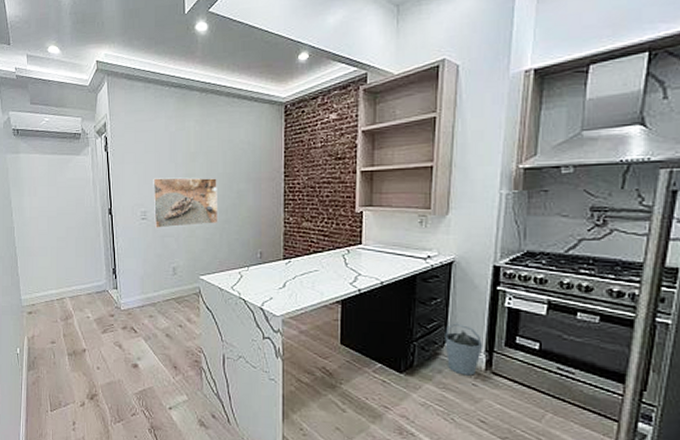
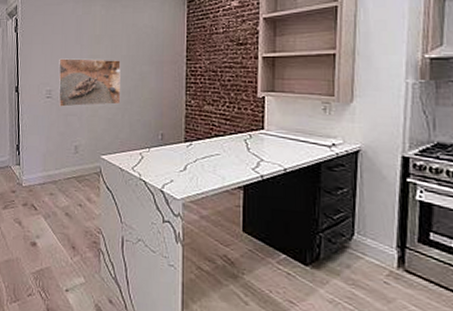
trash bin: present [445,323,484,376] -> none [352,215,395,273]

